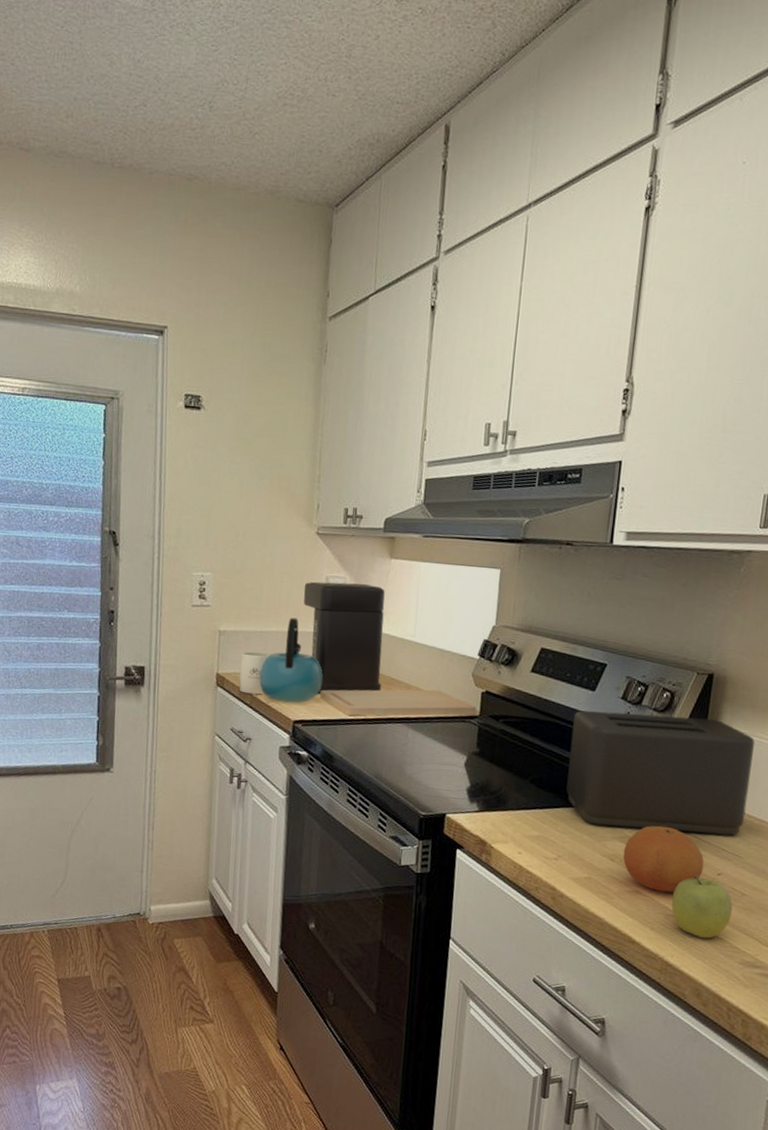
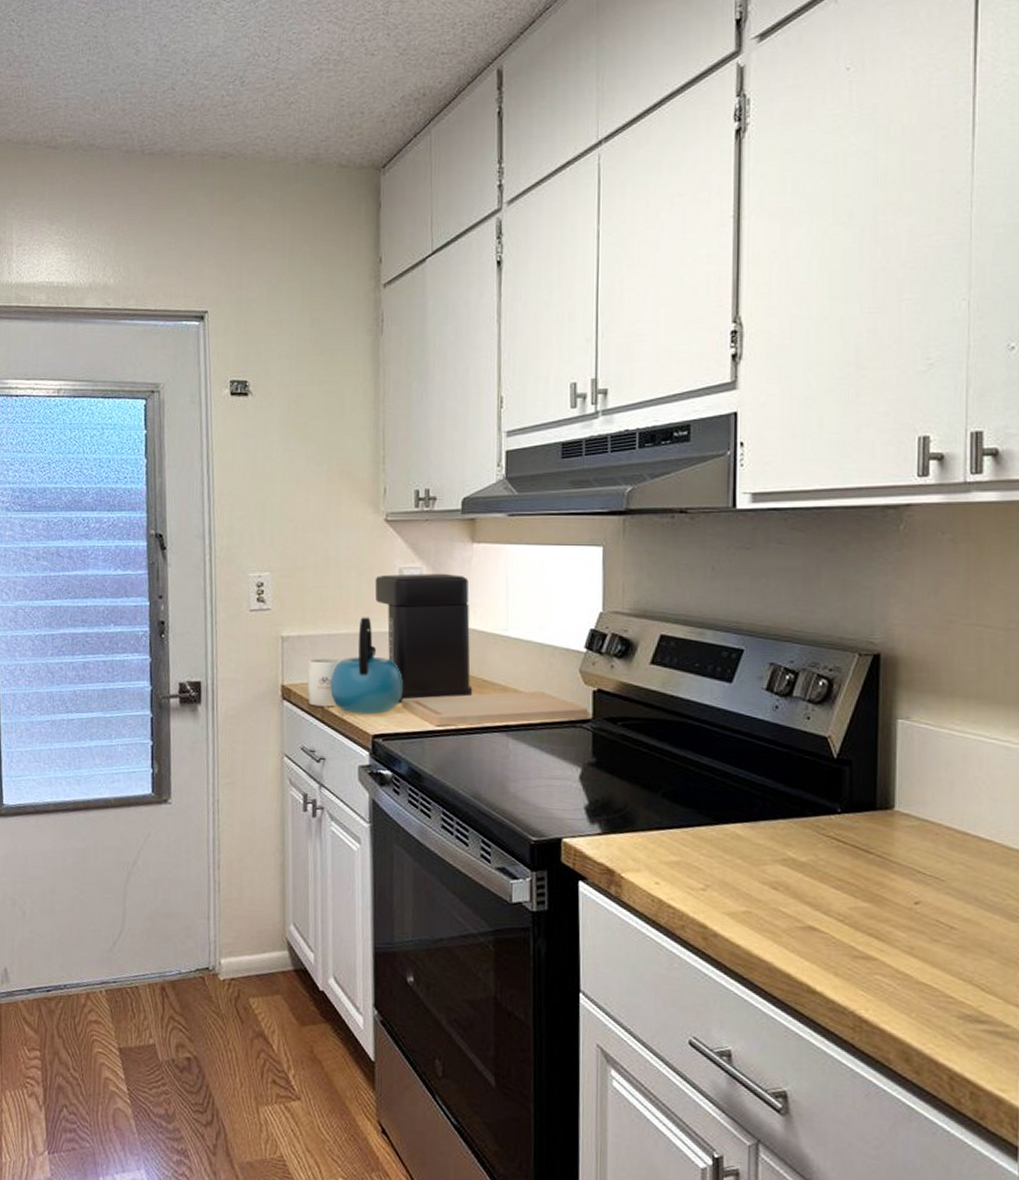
toaster: present [566,710,755,835] -> none [708,706,945,853]
fruit: present [623,825,704,893] -> none [788,843,895,928]
fruit: present [671,875,733,939] -> none [857,905,940,986]

